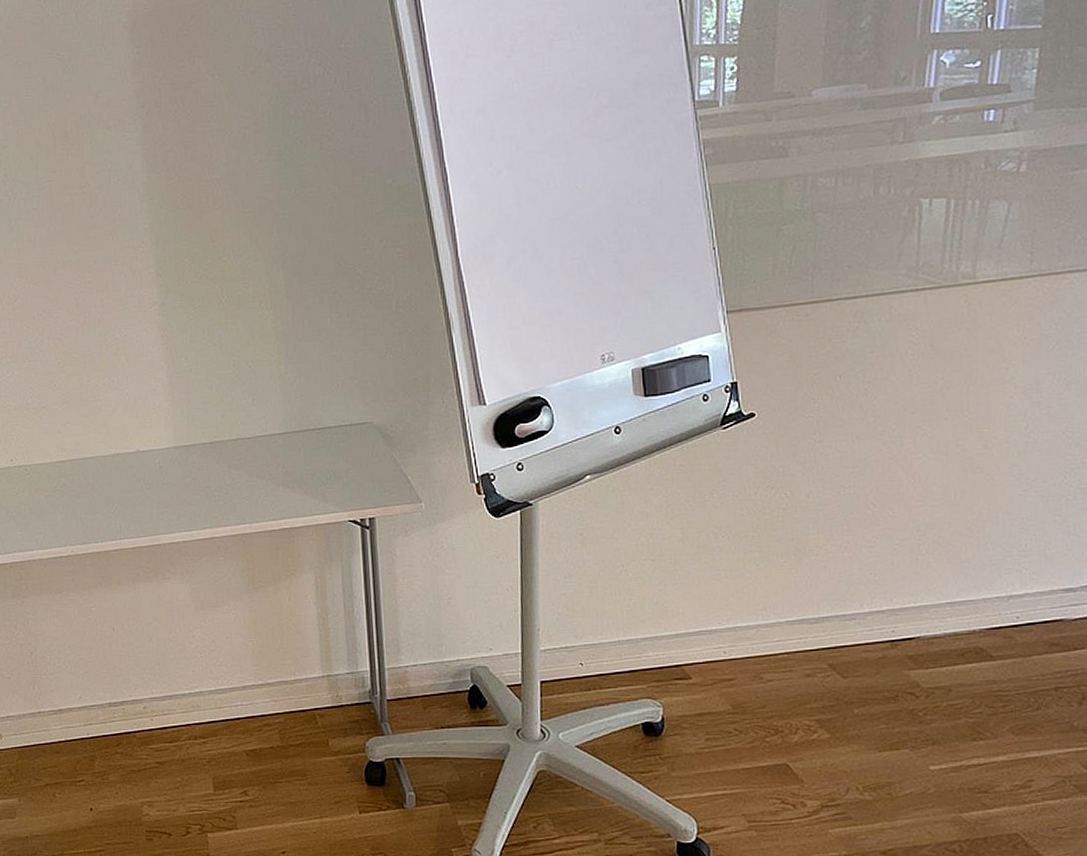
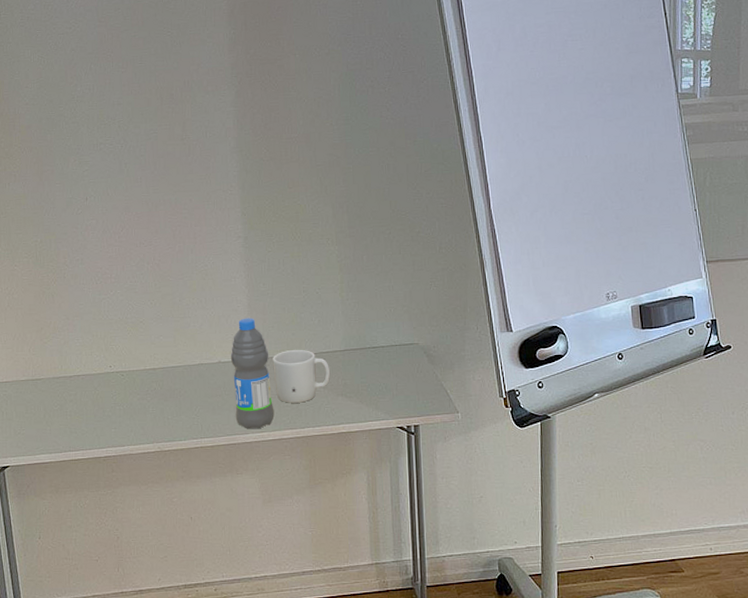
water bottle: none [150,398,205,528] -> present [230,318,275,429]
mug: none [200,433,269,497] -> present [273,349,331,403]

